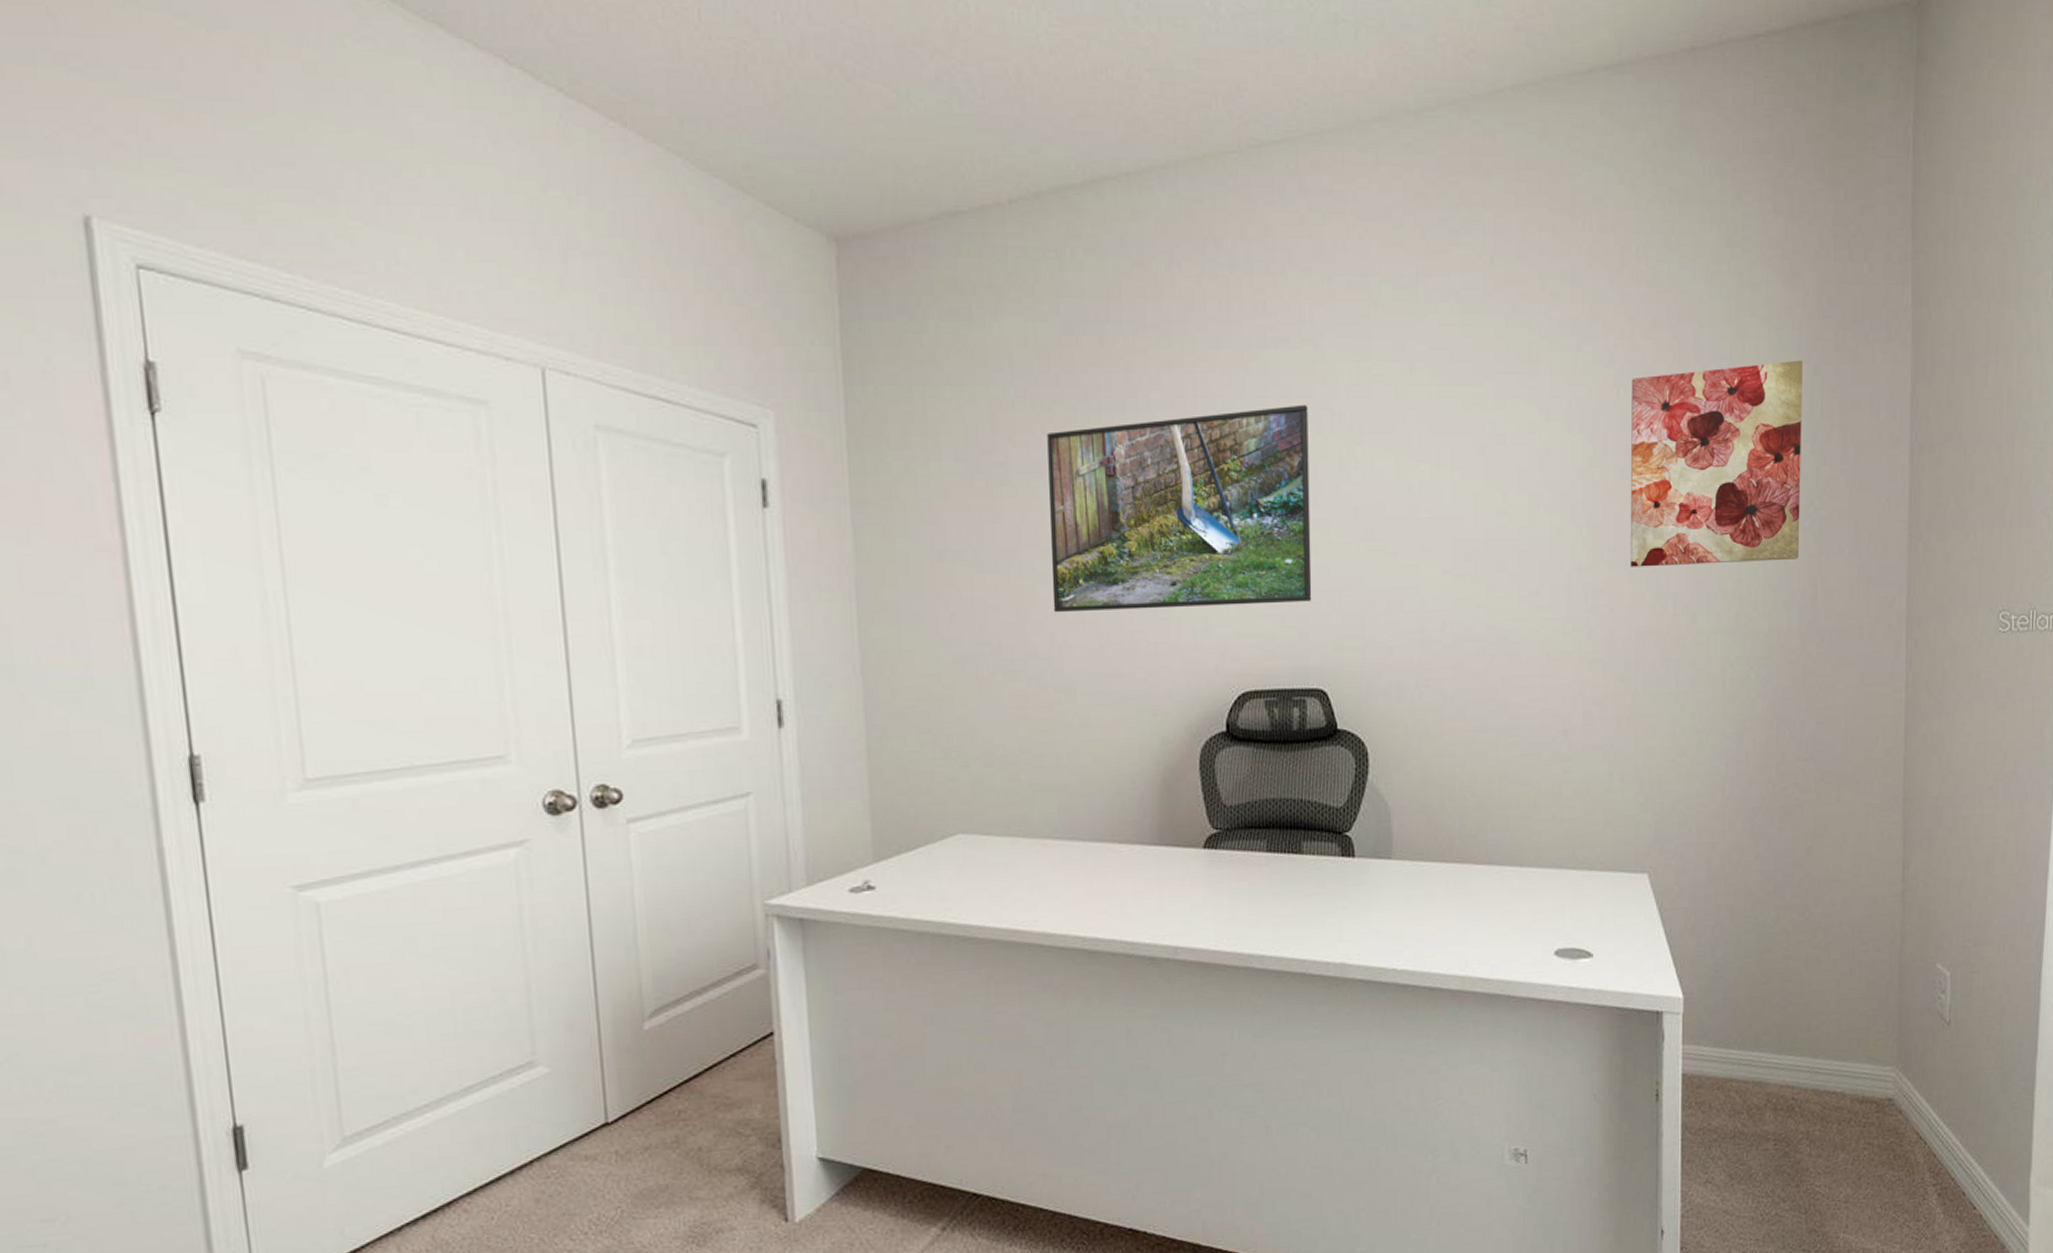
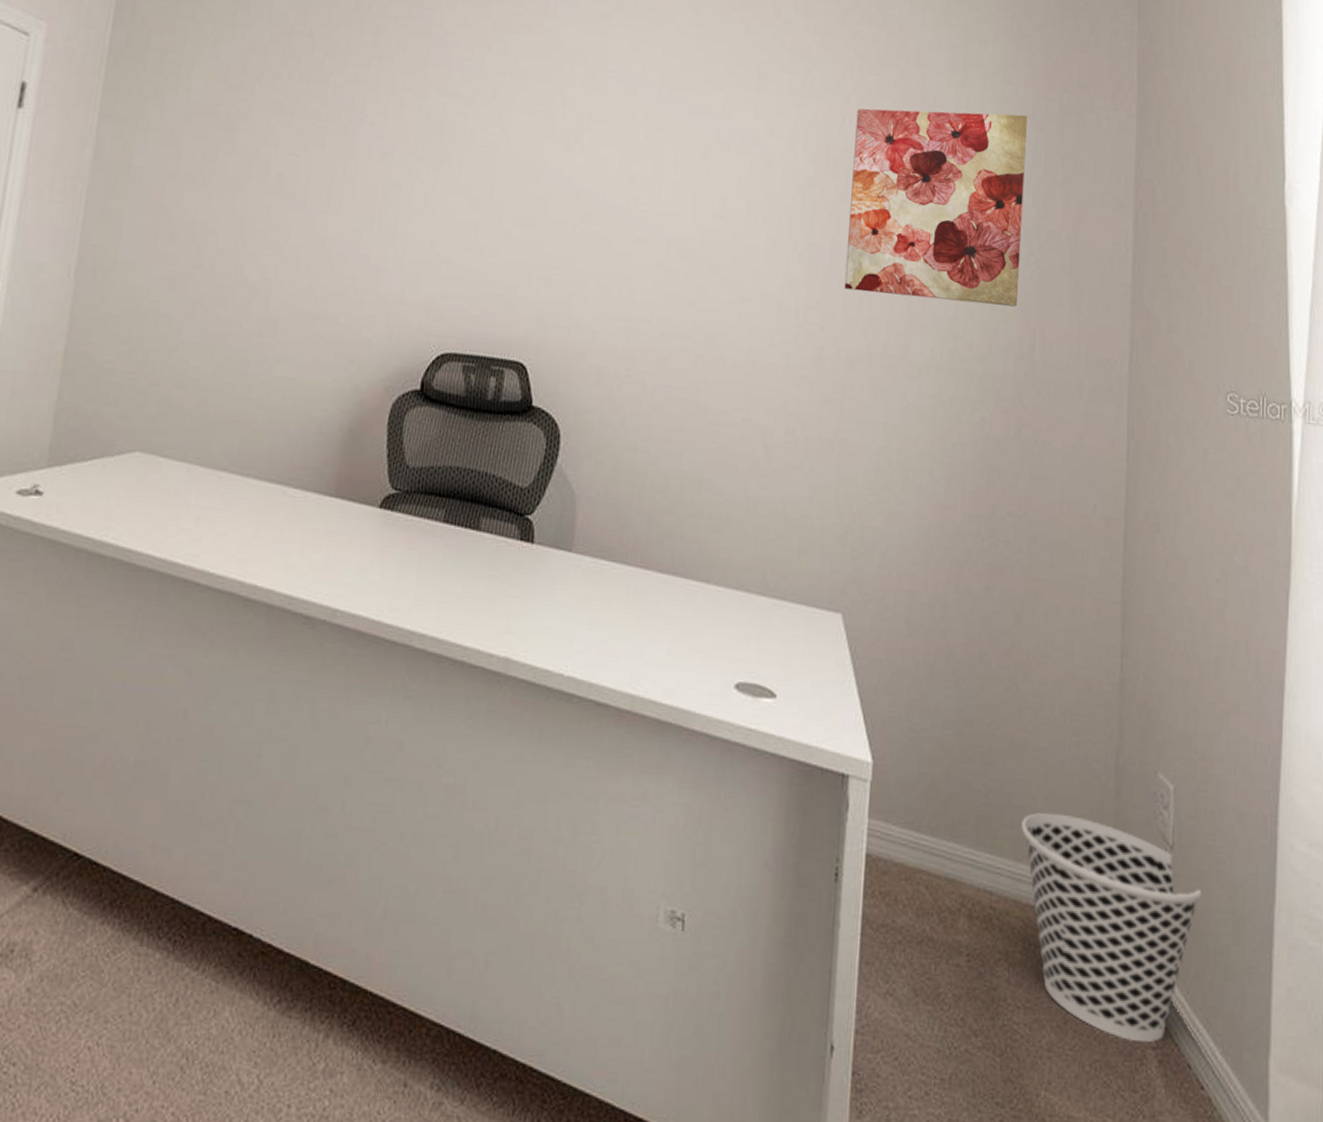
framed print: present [1047,404,1312,613] -> none [270,78,542,274]
wastebasket: none [1817,1012,1975,1183] -> present [1021,812,1202,1043]

